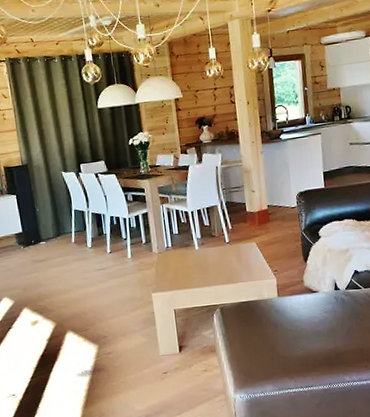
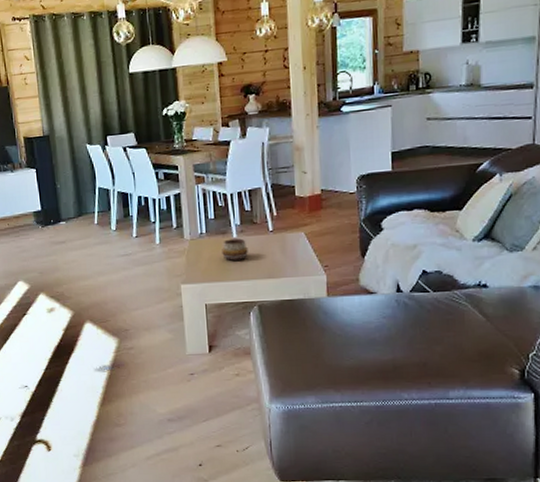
decorative bowl: none [186,250,209,270] -> present [222,238,248,261]

